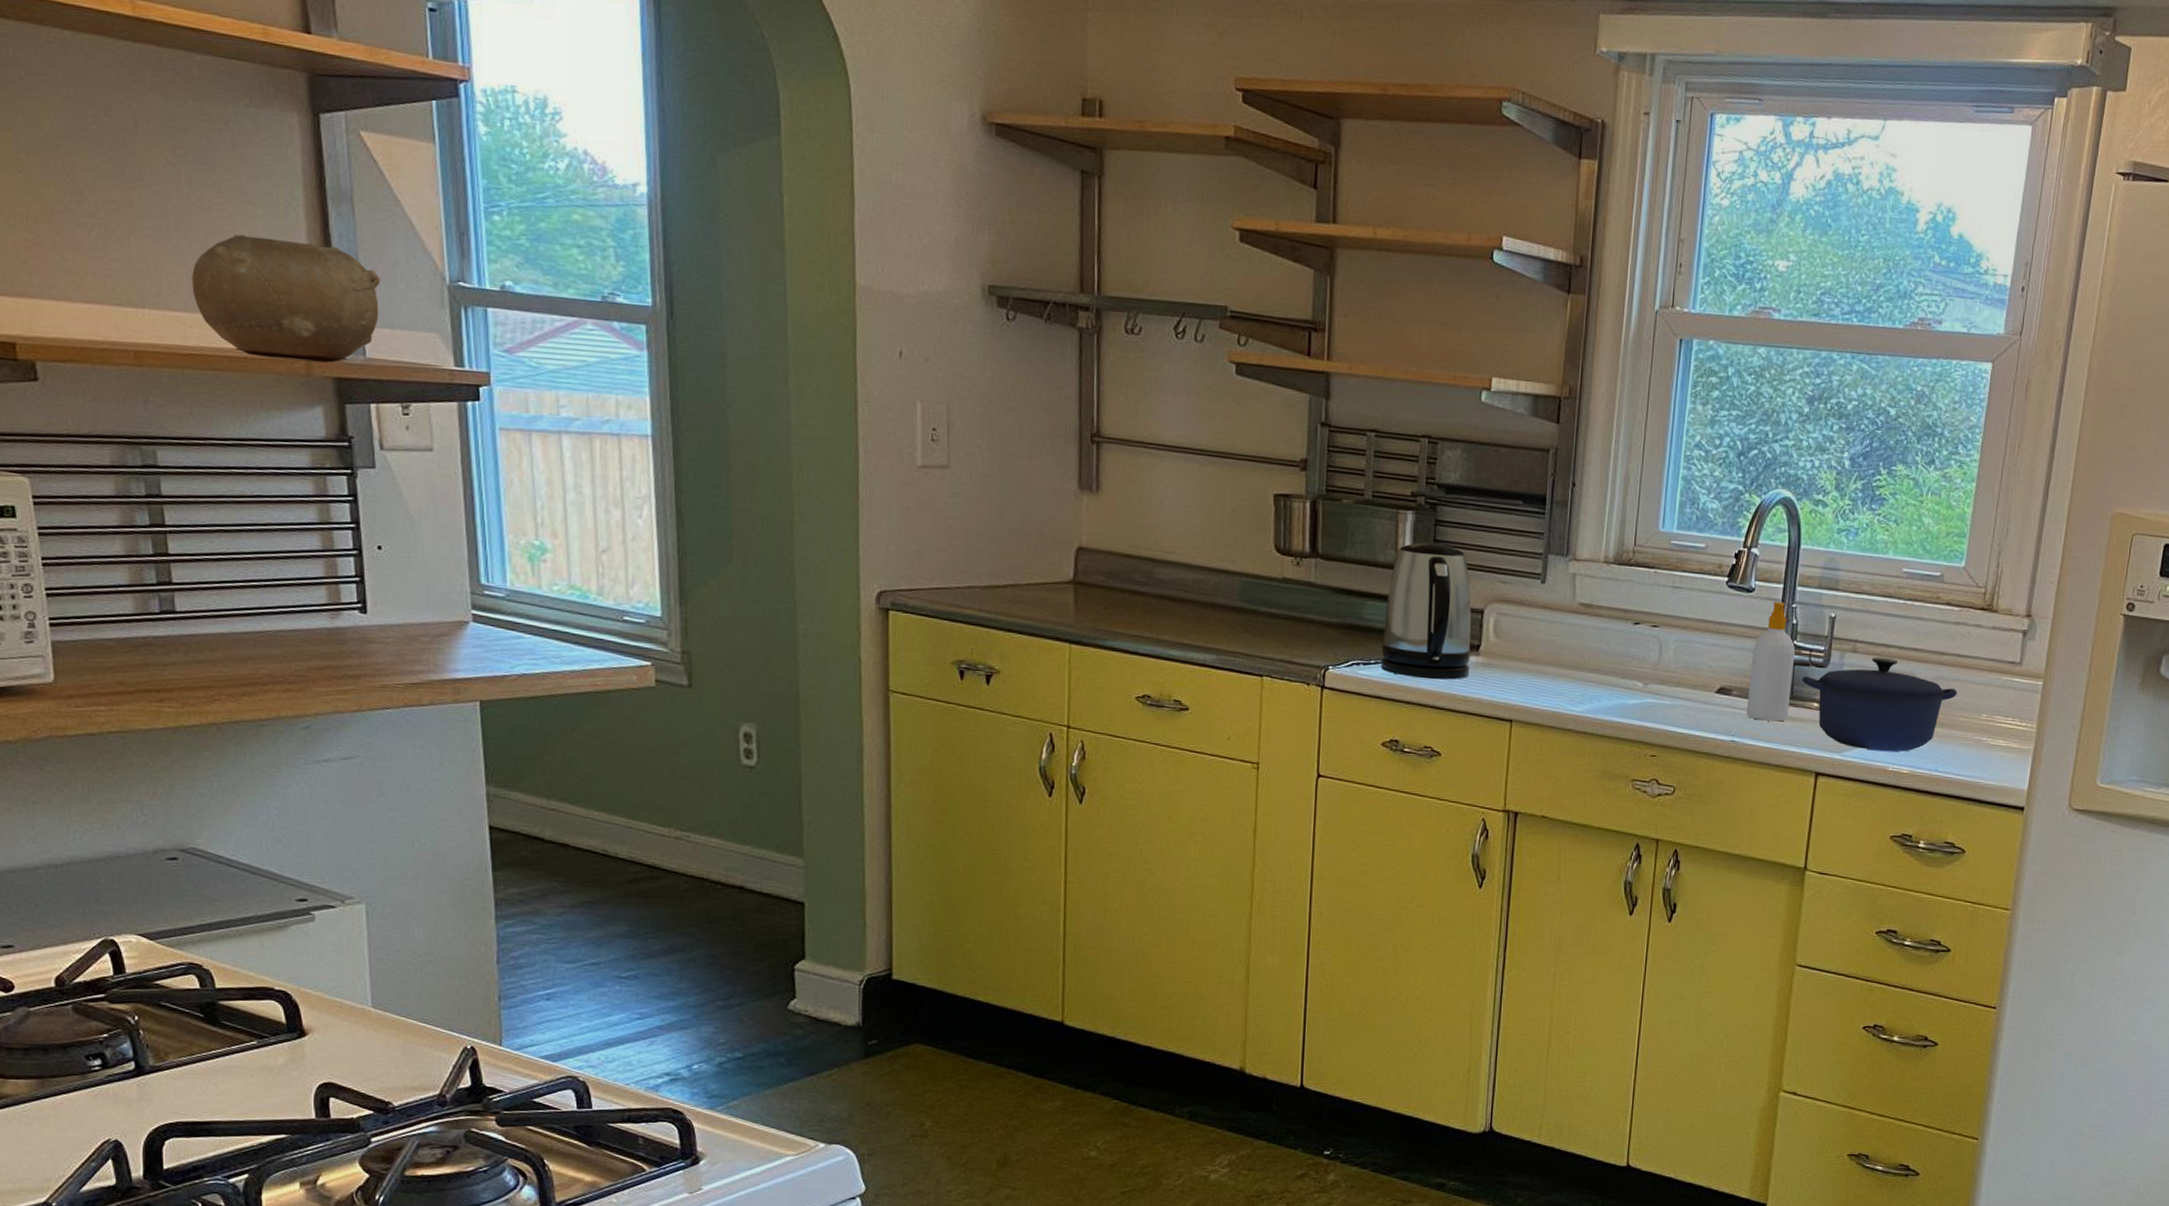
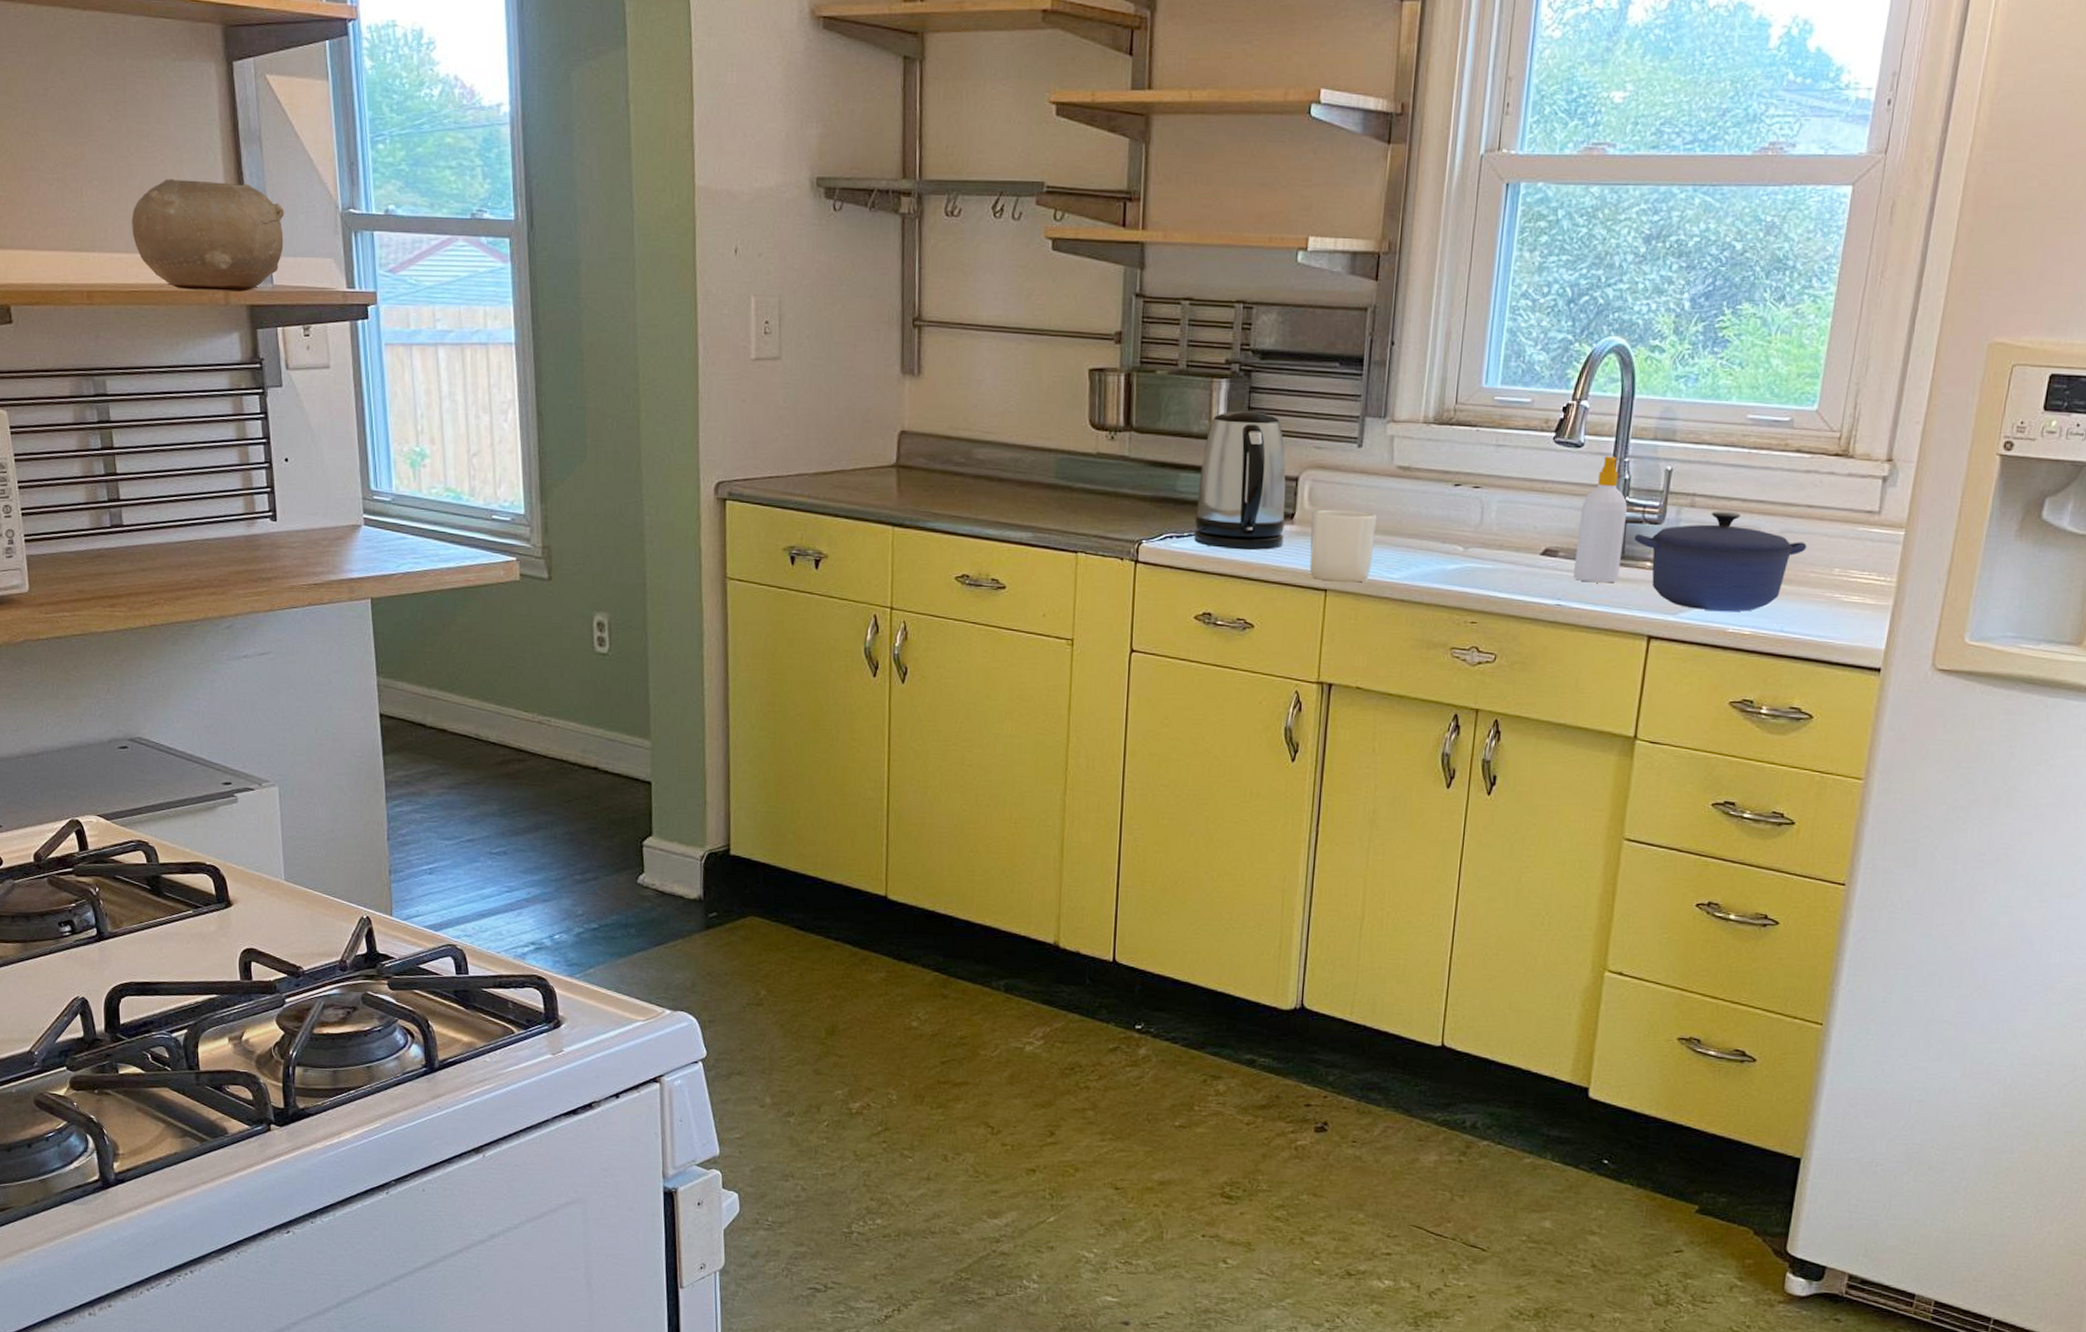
mug: none [1495,642,1561,714] -> present [1309,509,1378,583]

